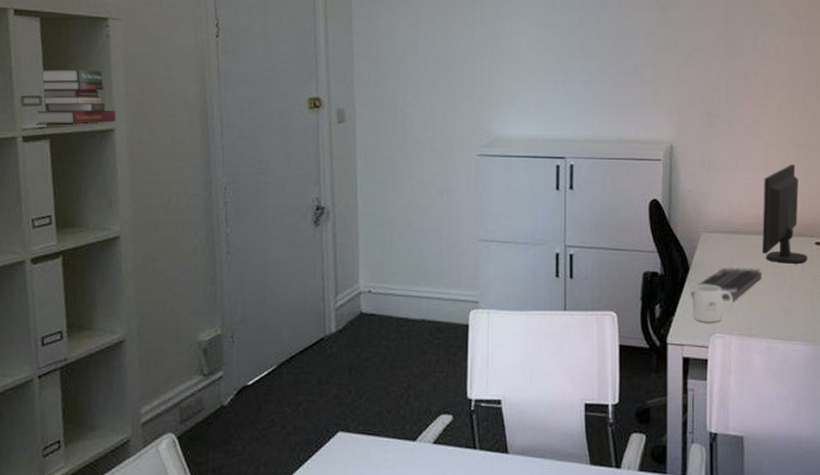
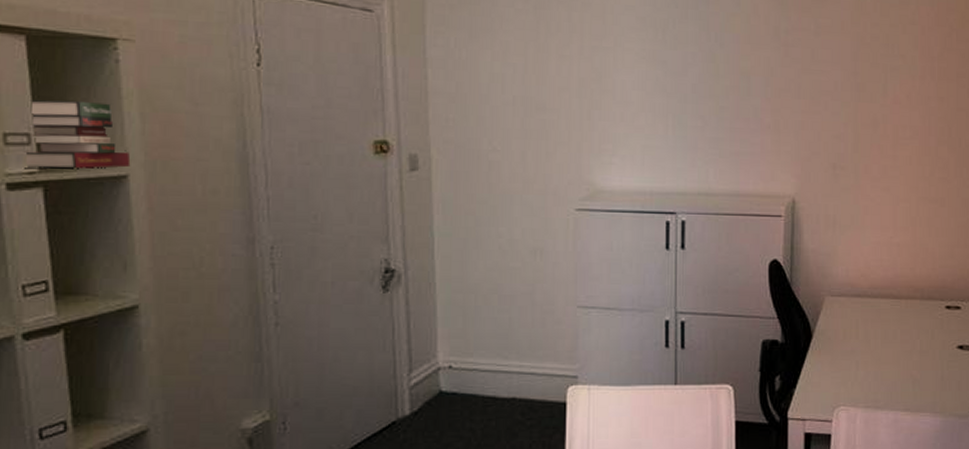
computer keyboard: present [690,268,763,300] -> none [813,334,890,370]
mug: present [693,284,734,323] -> none [816,353,860,395]
monitor: present [762,164,808,264] -> none [890,221,938,329]

